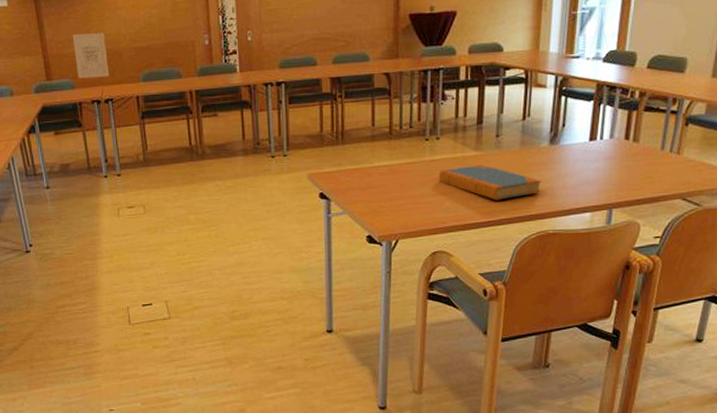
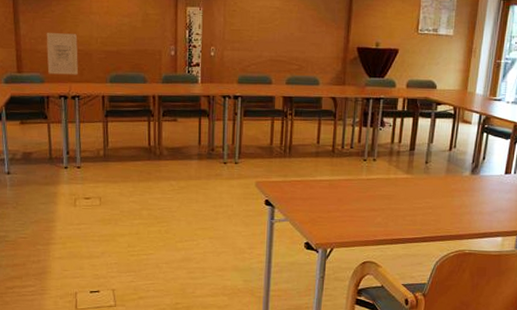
book: present [439,164,541,201] -> none [373,186,462,220]

